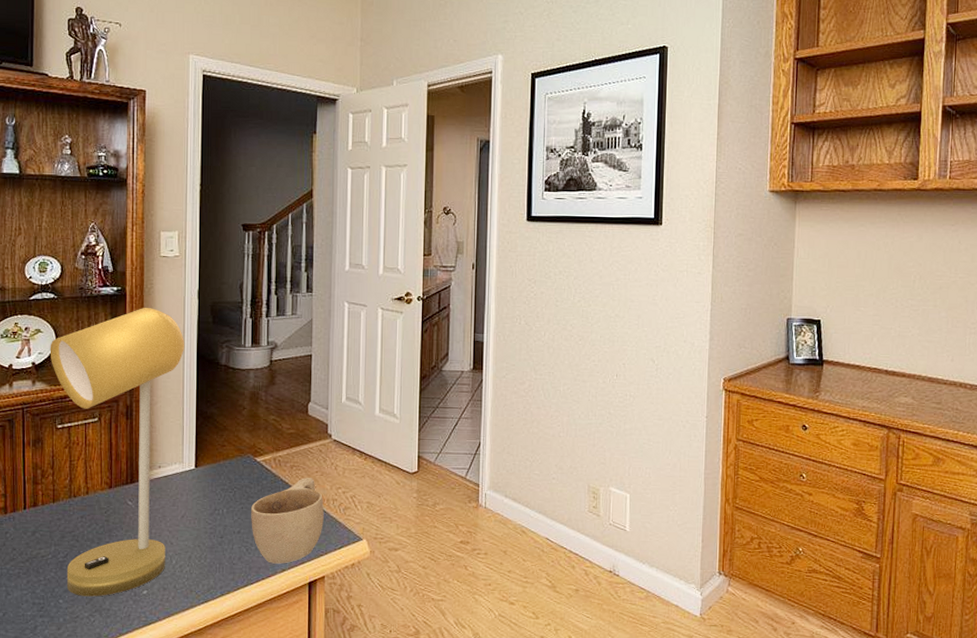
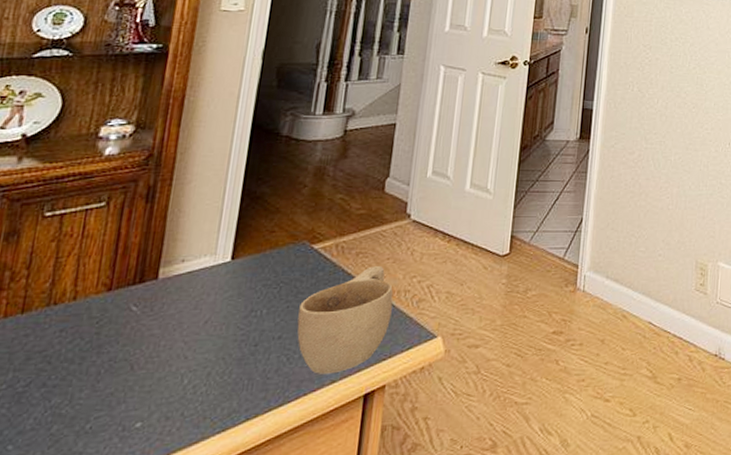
desk lamp: present [50,308,185,597] -> none [22,69,238,438]

